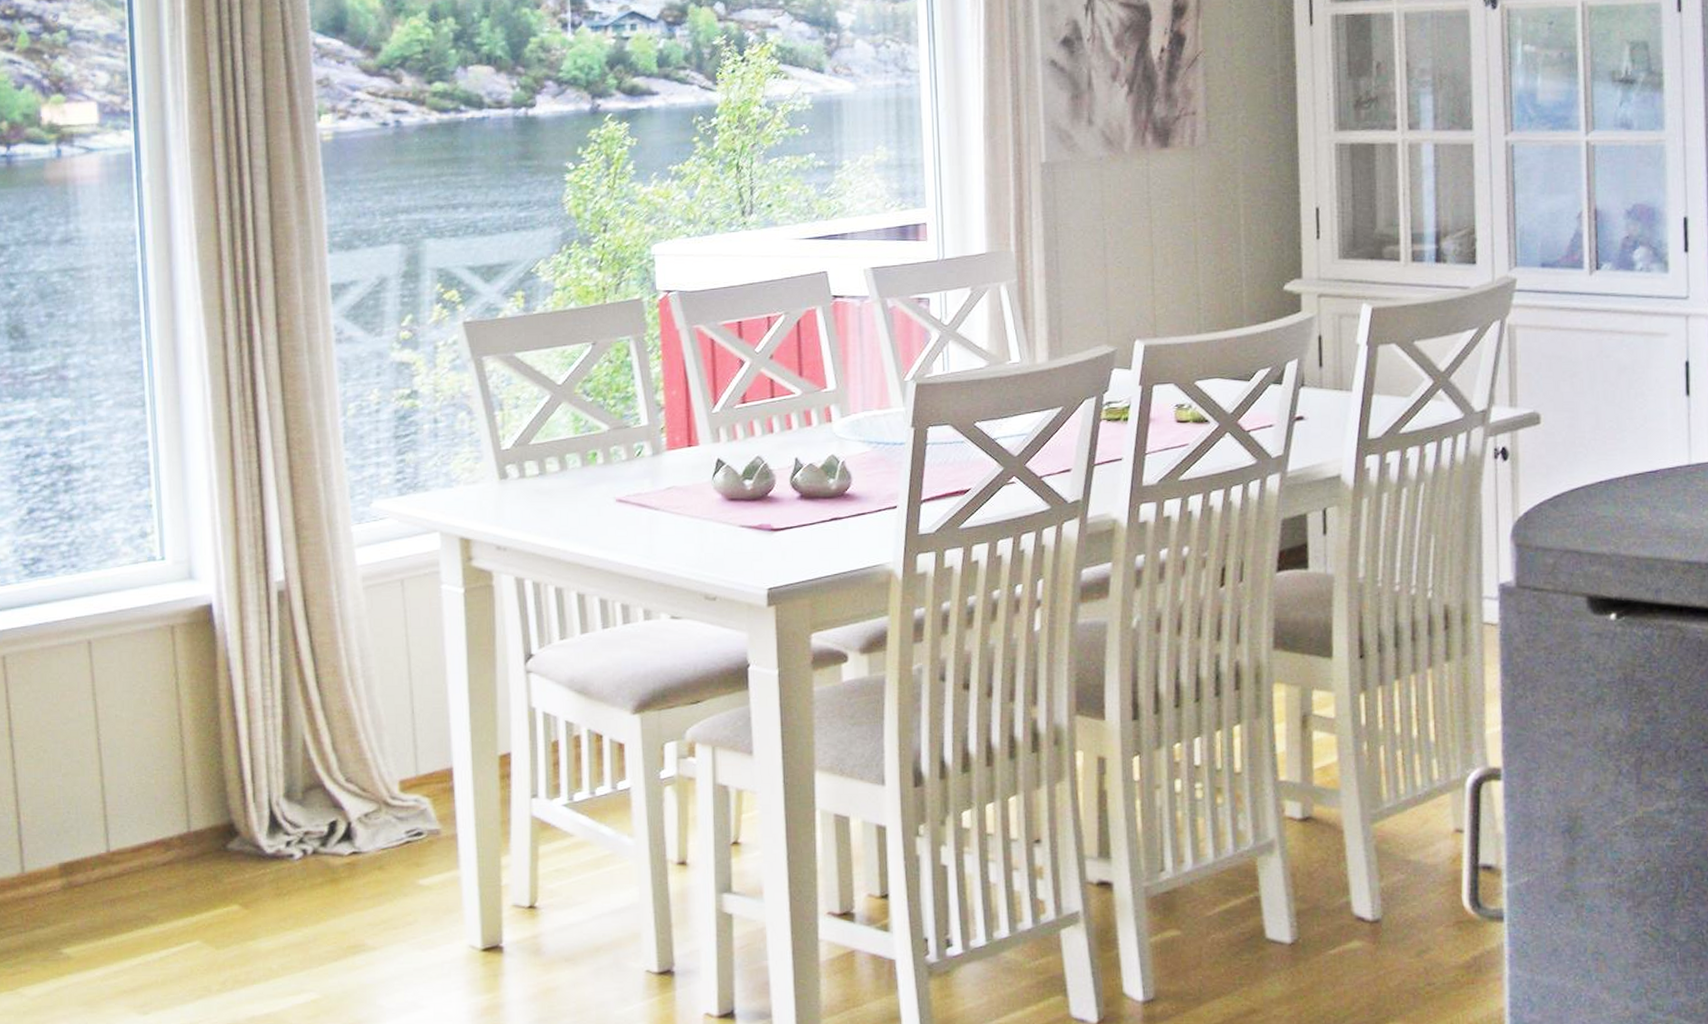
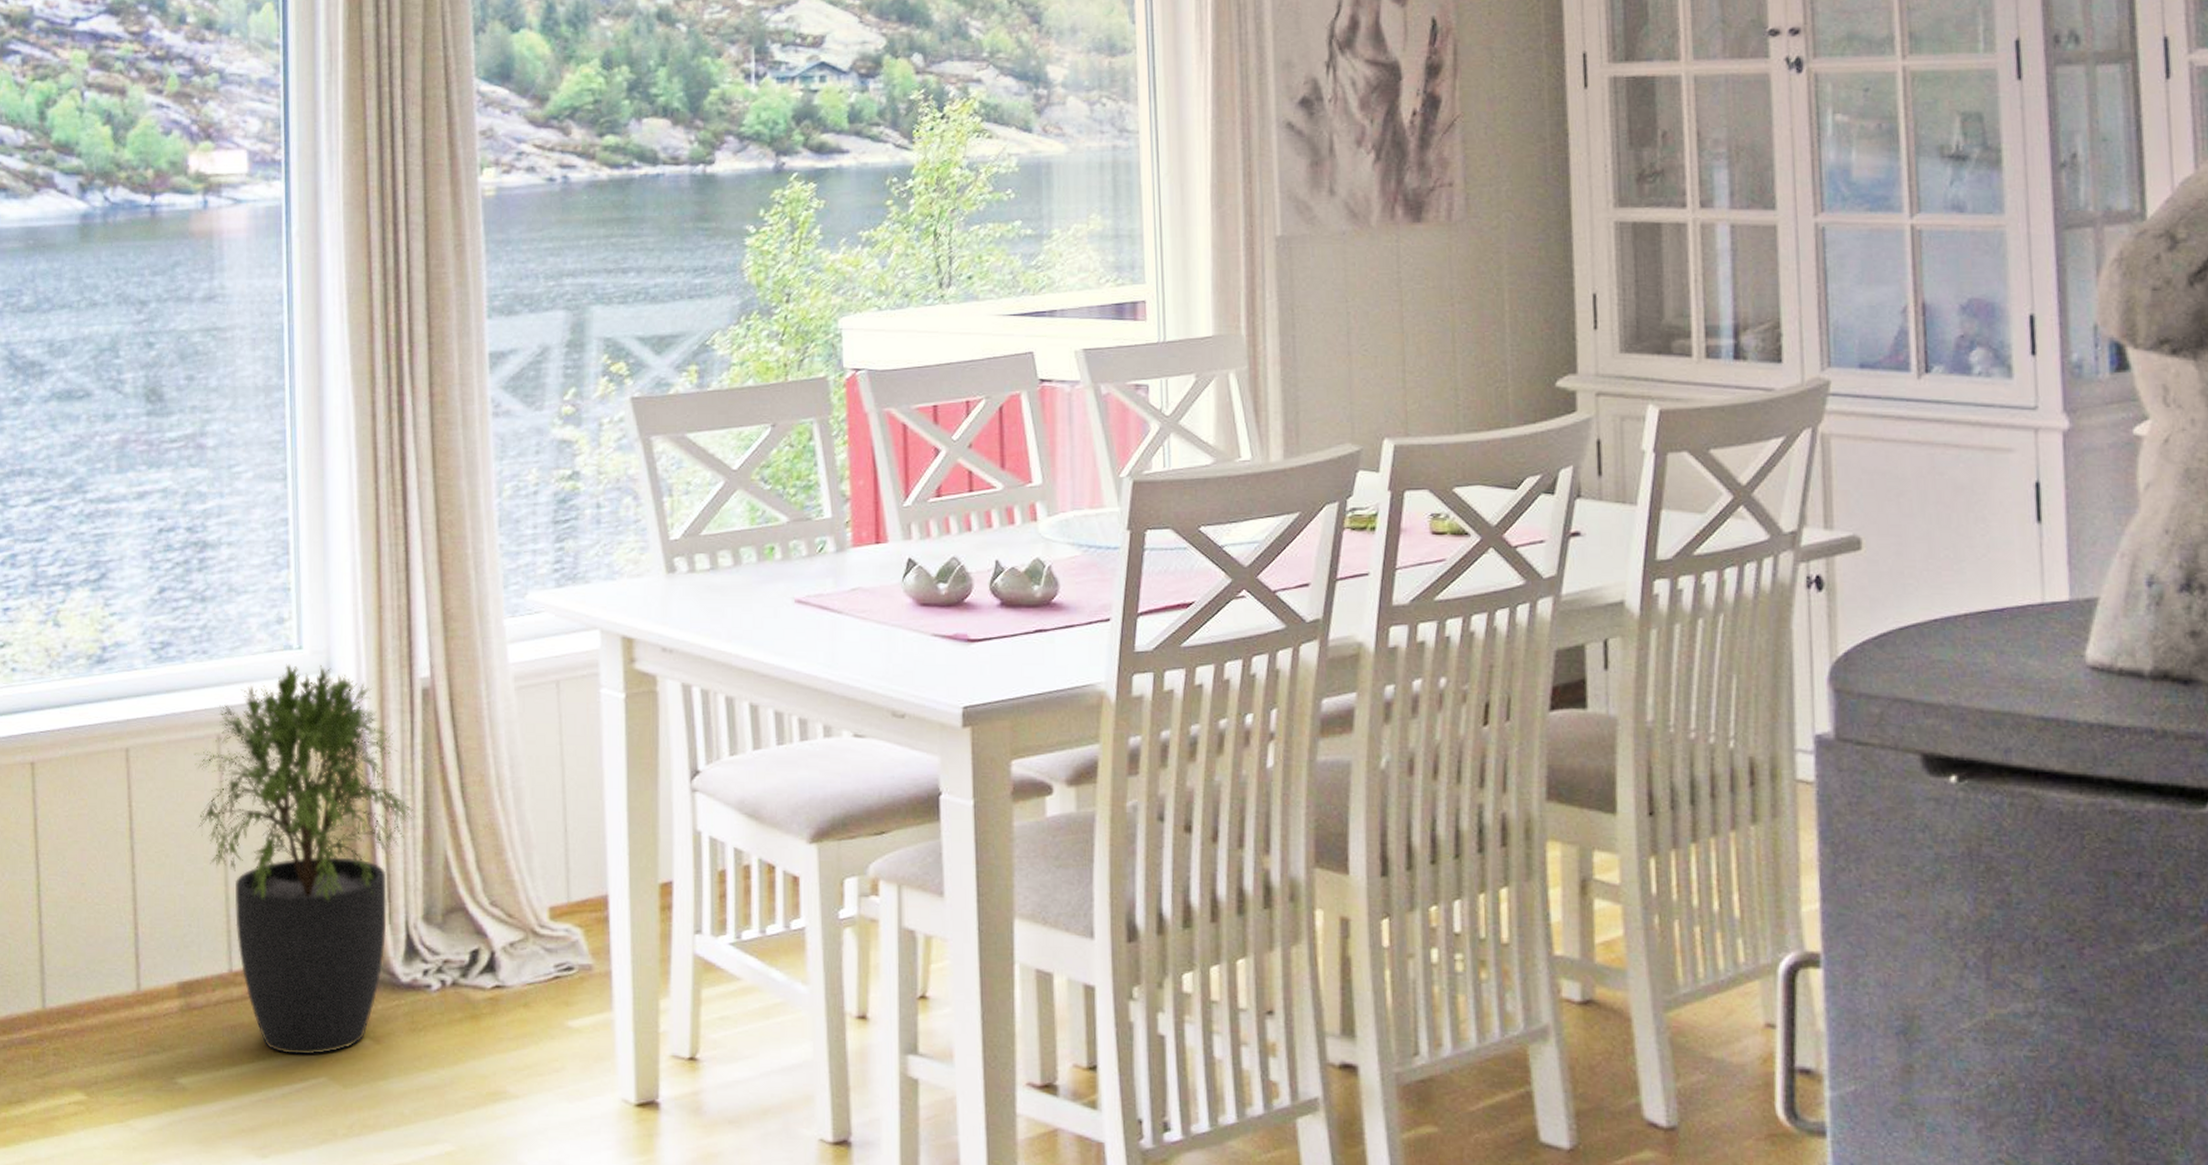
potted plant: none [66,573,274,922] -> present [193,664,415,1055]

